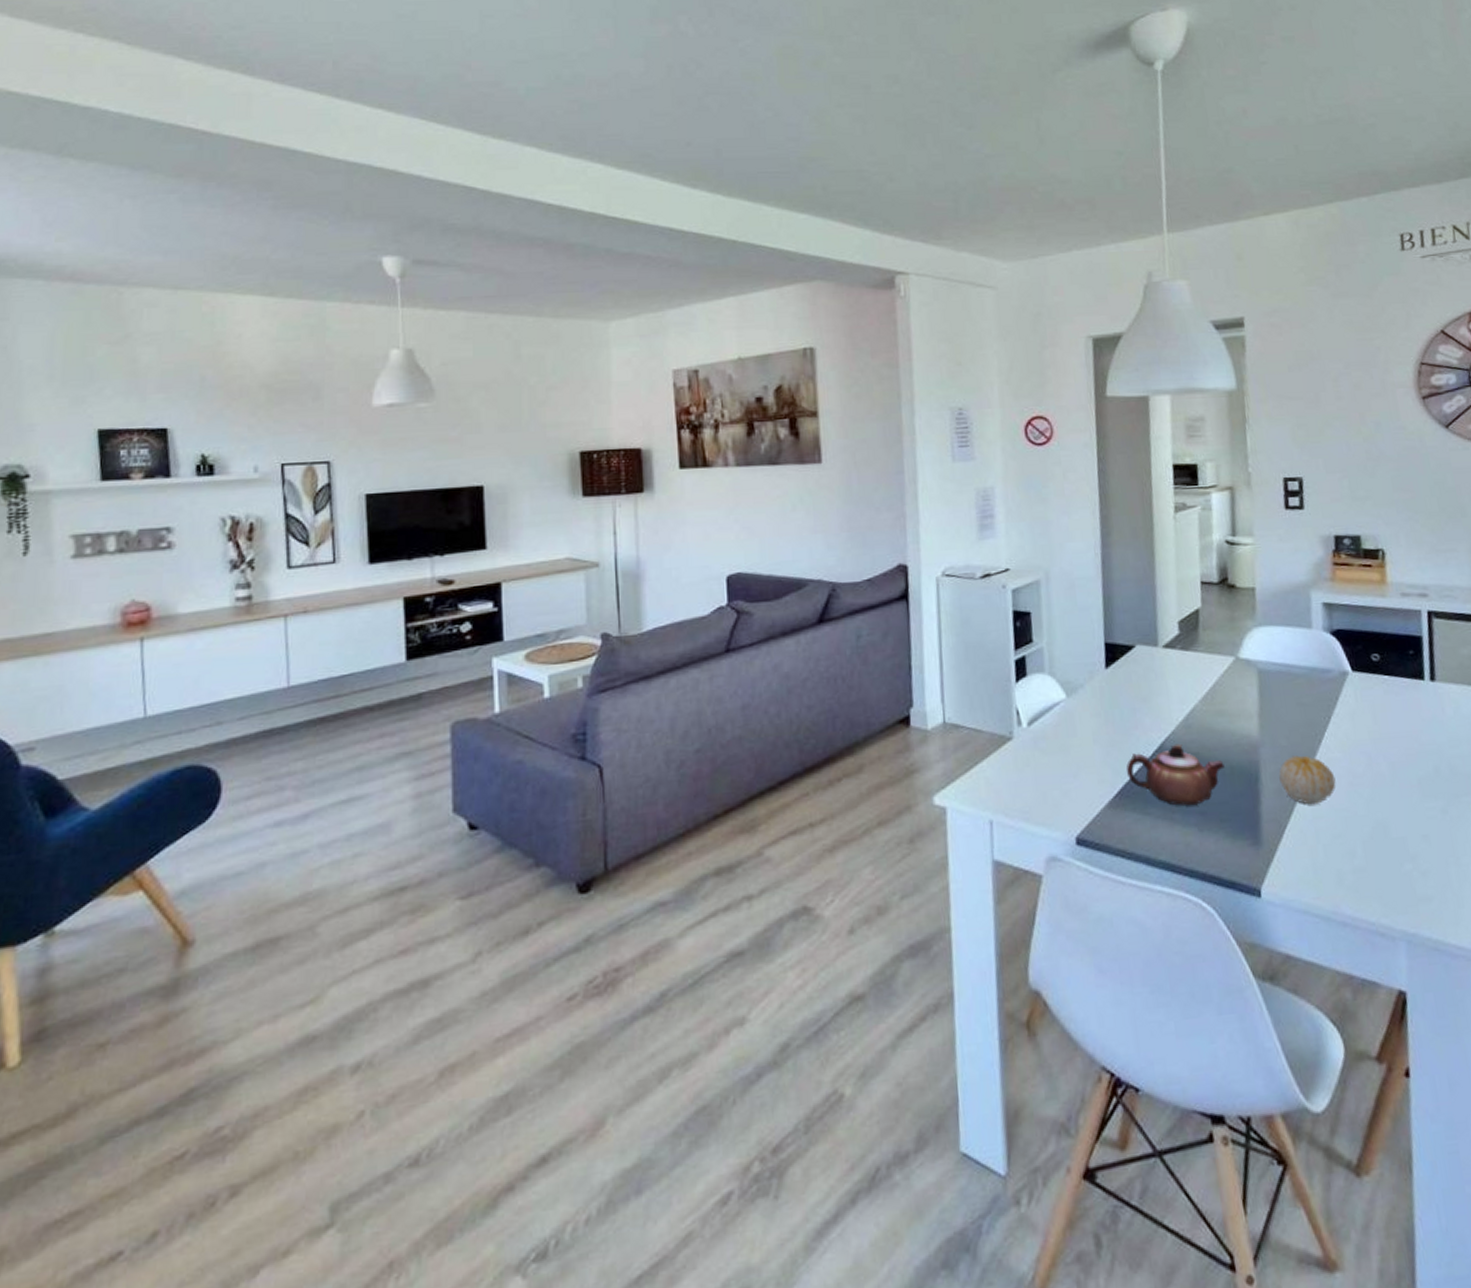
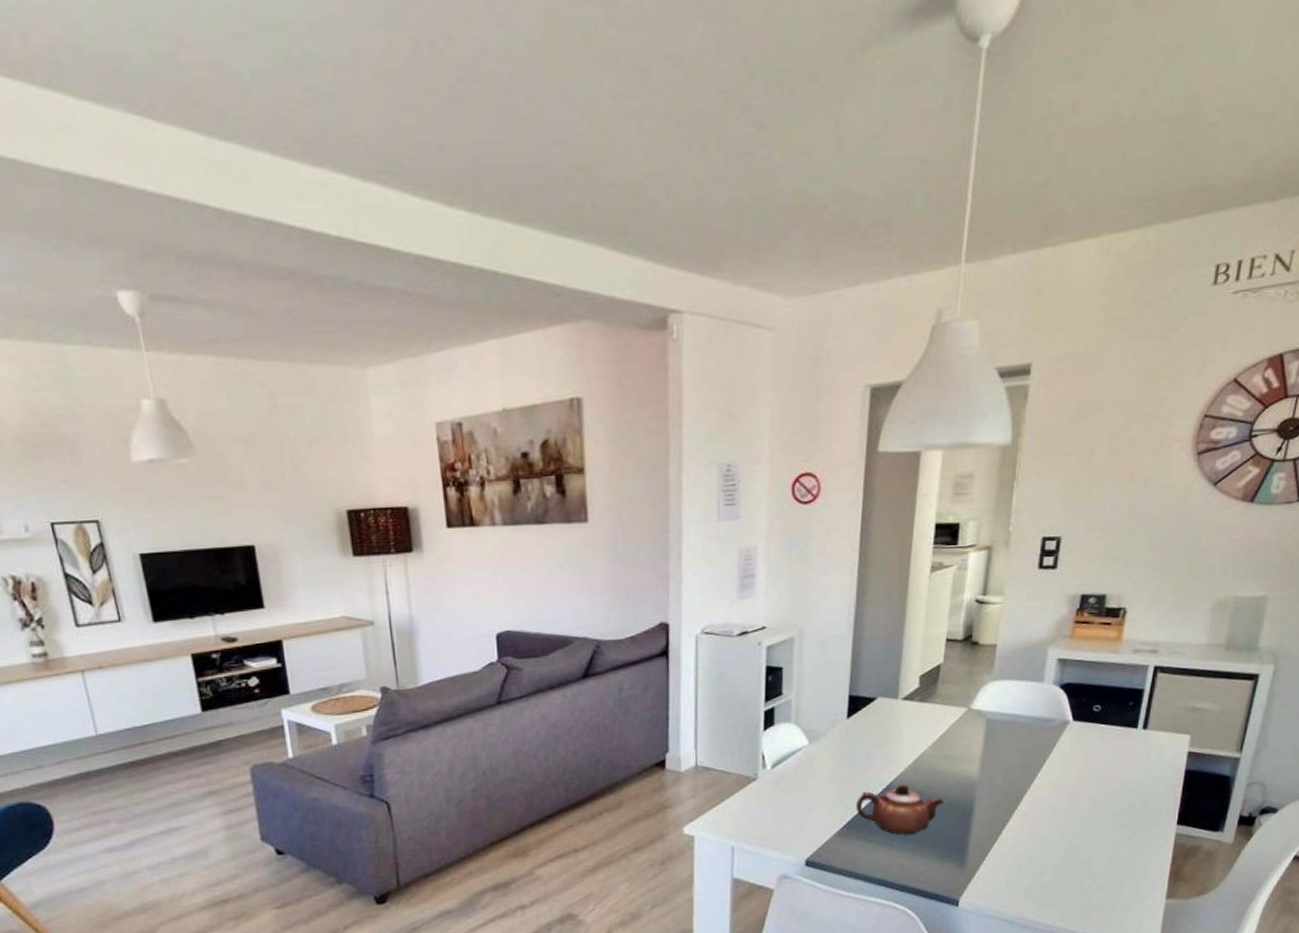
fruit: present [1279,755,1336,805] -> none [990,793,1040,834]

